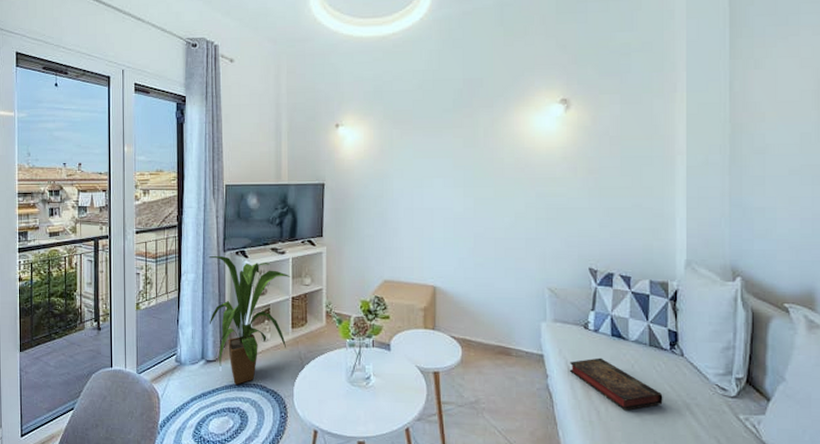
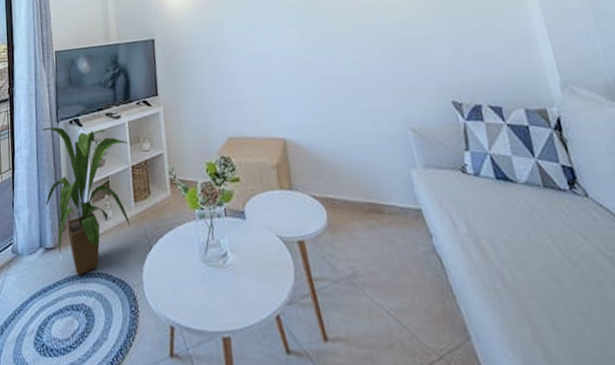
book: present [569,358,663,411] -> none [453,207,579,272]

